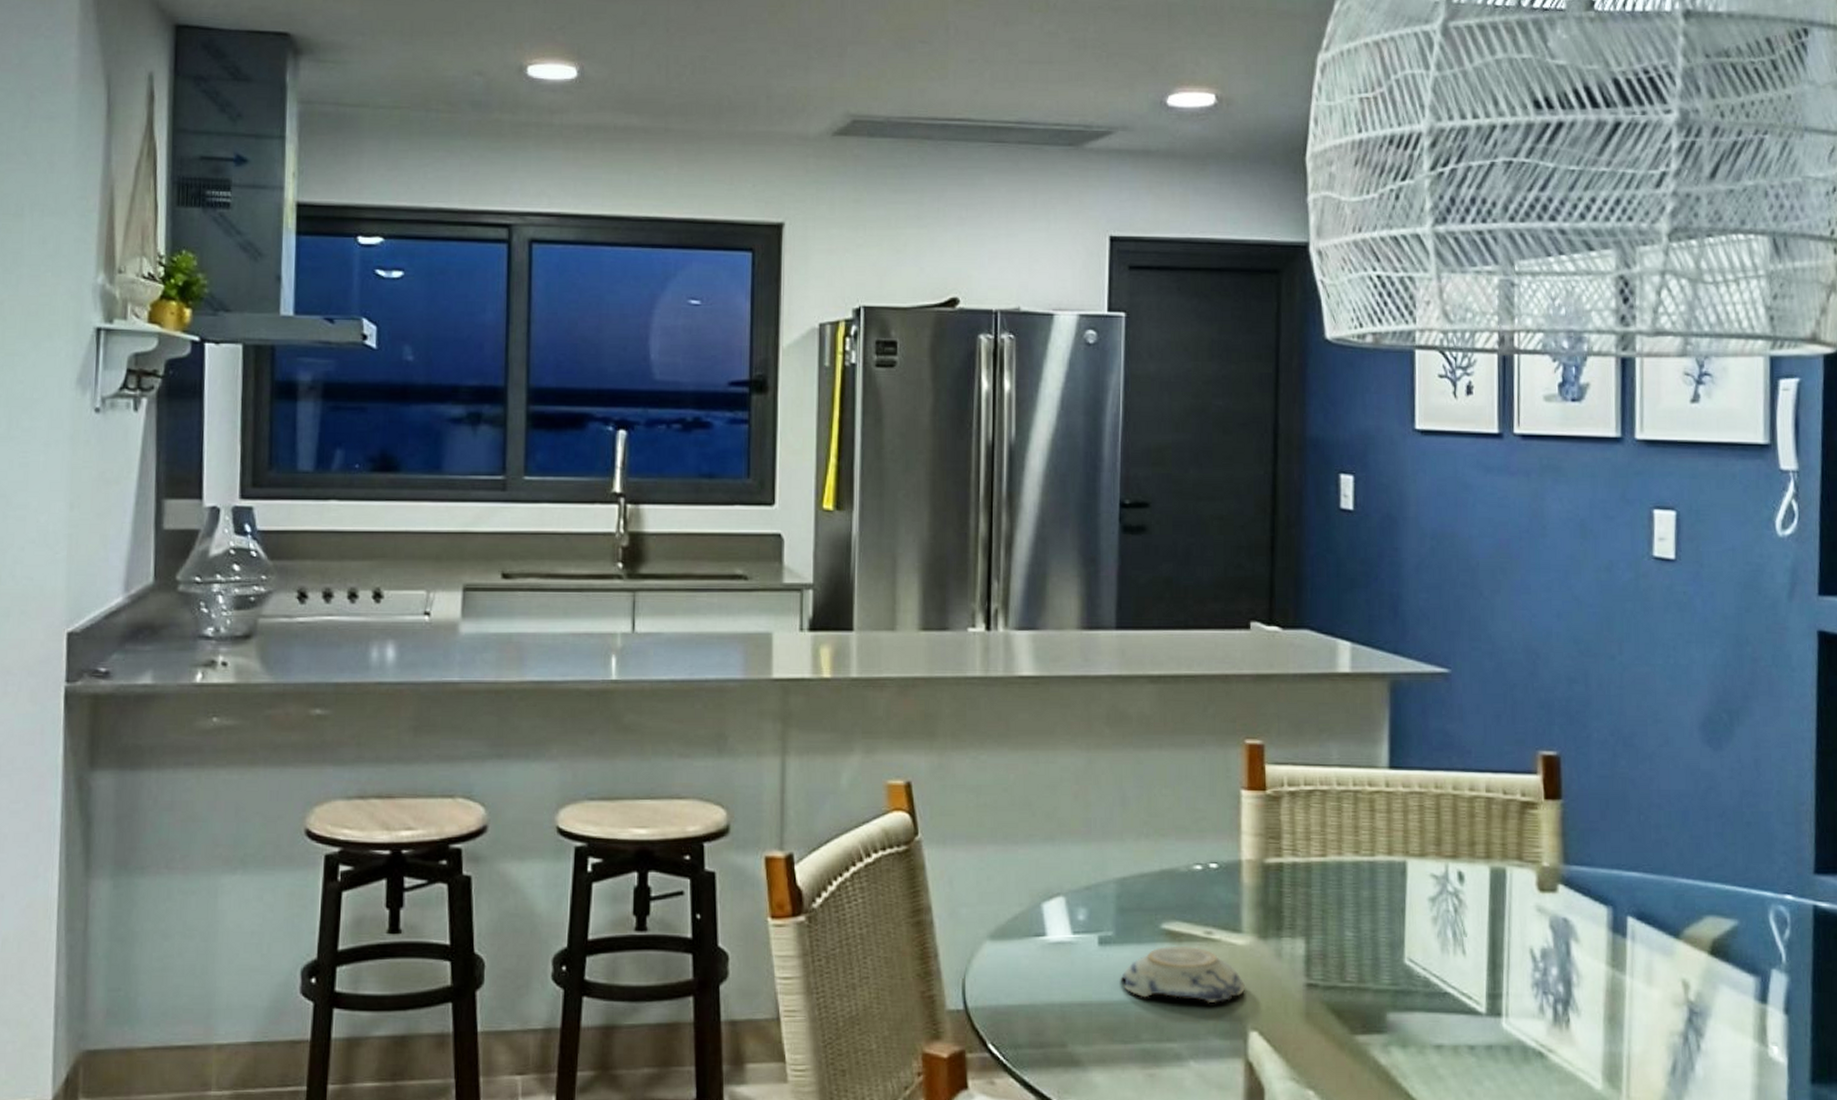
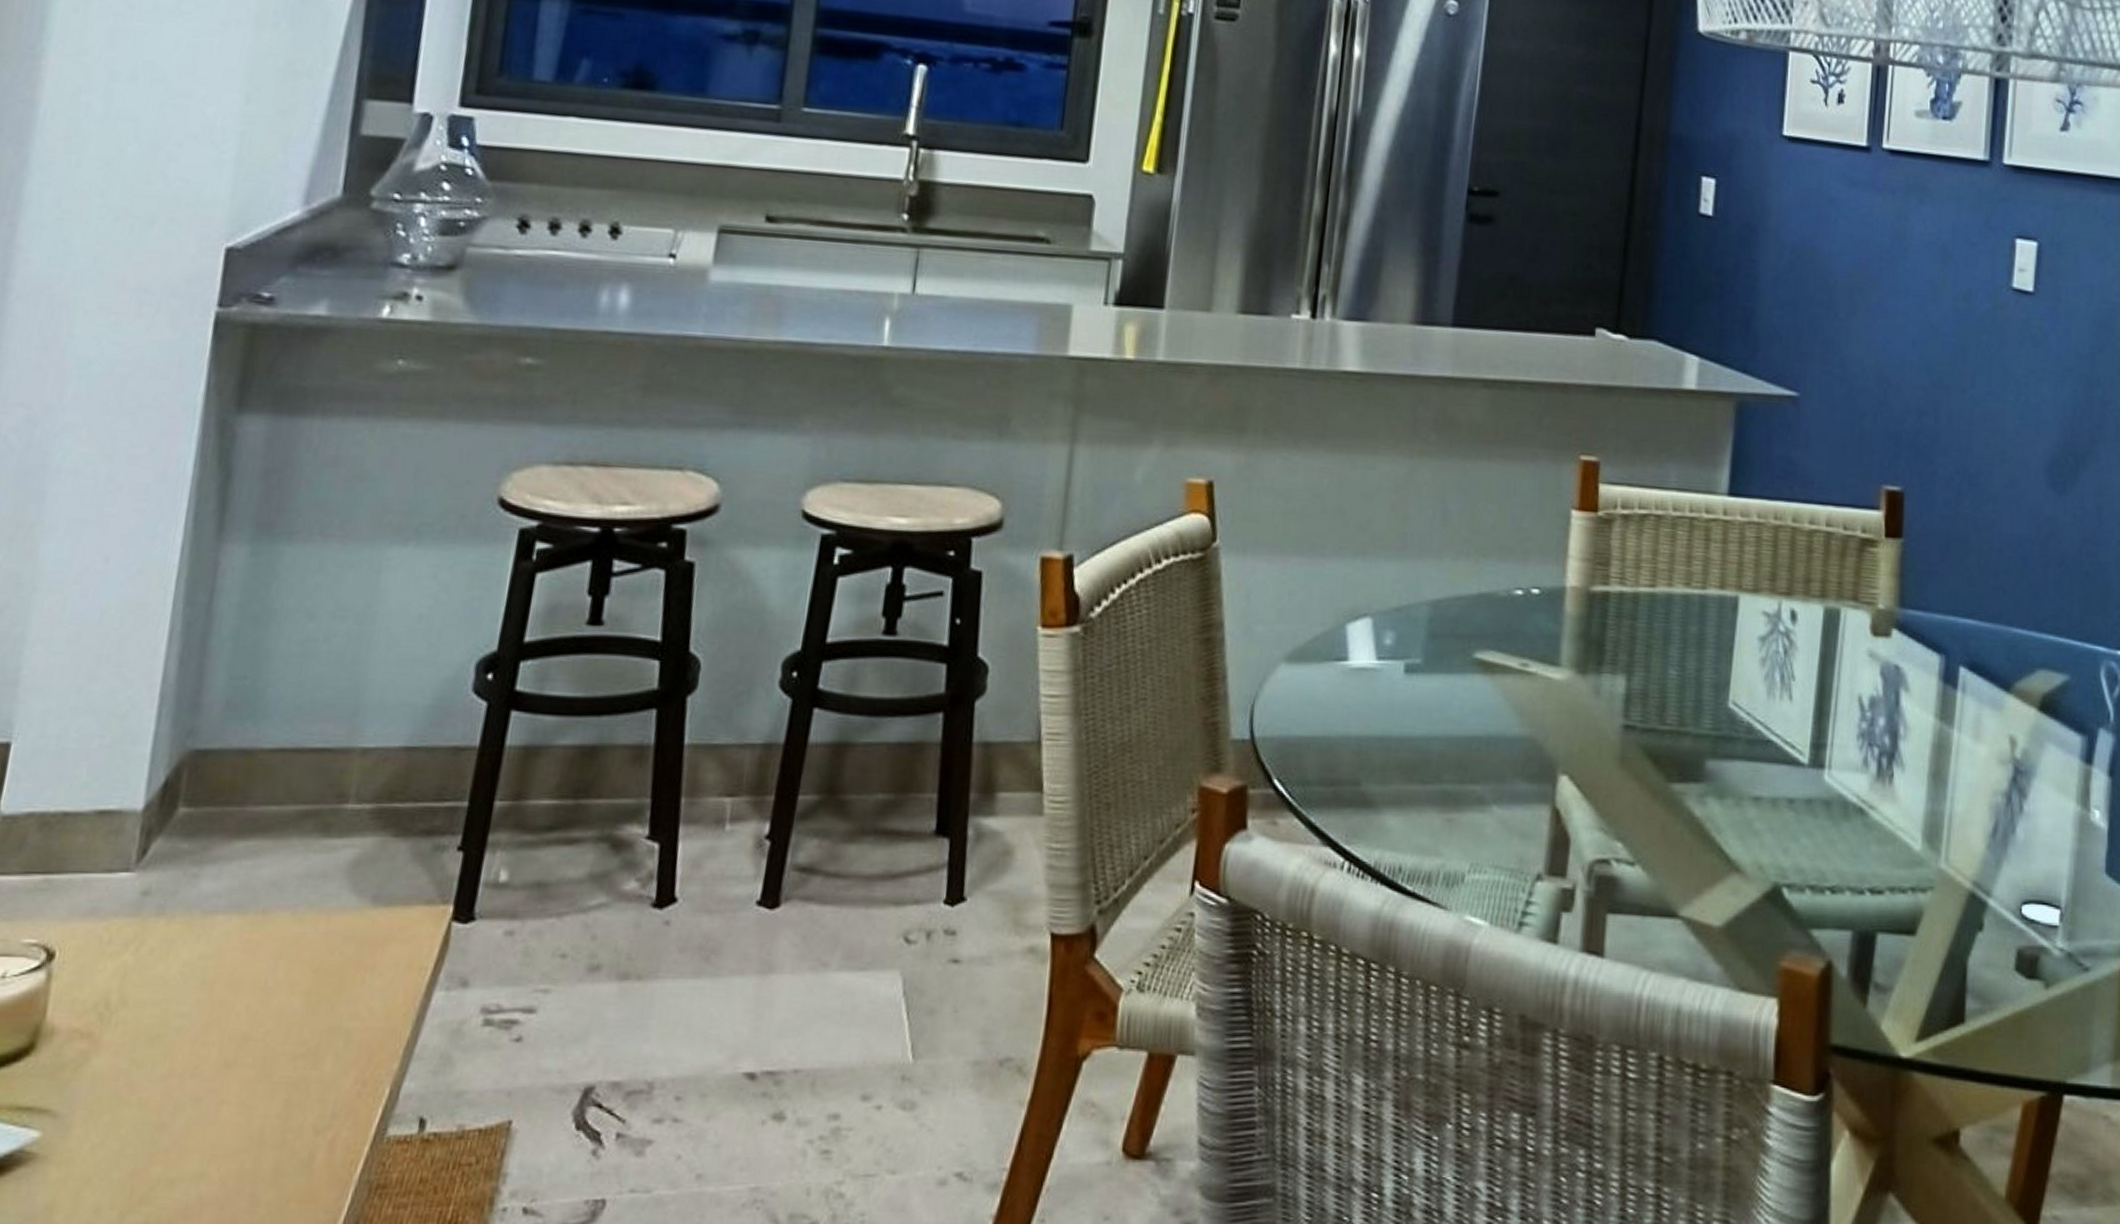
decorative bowl: present [1120,945,1246,1004] -> none [1424,677,1560,743]

